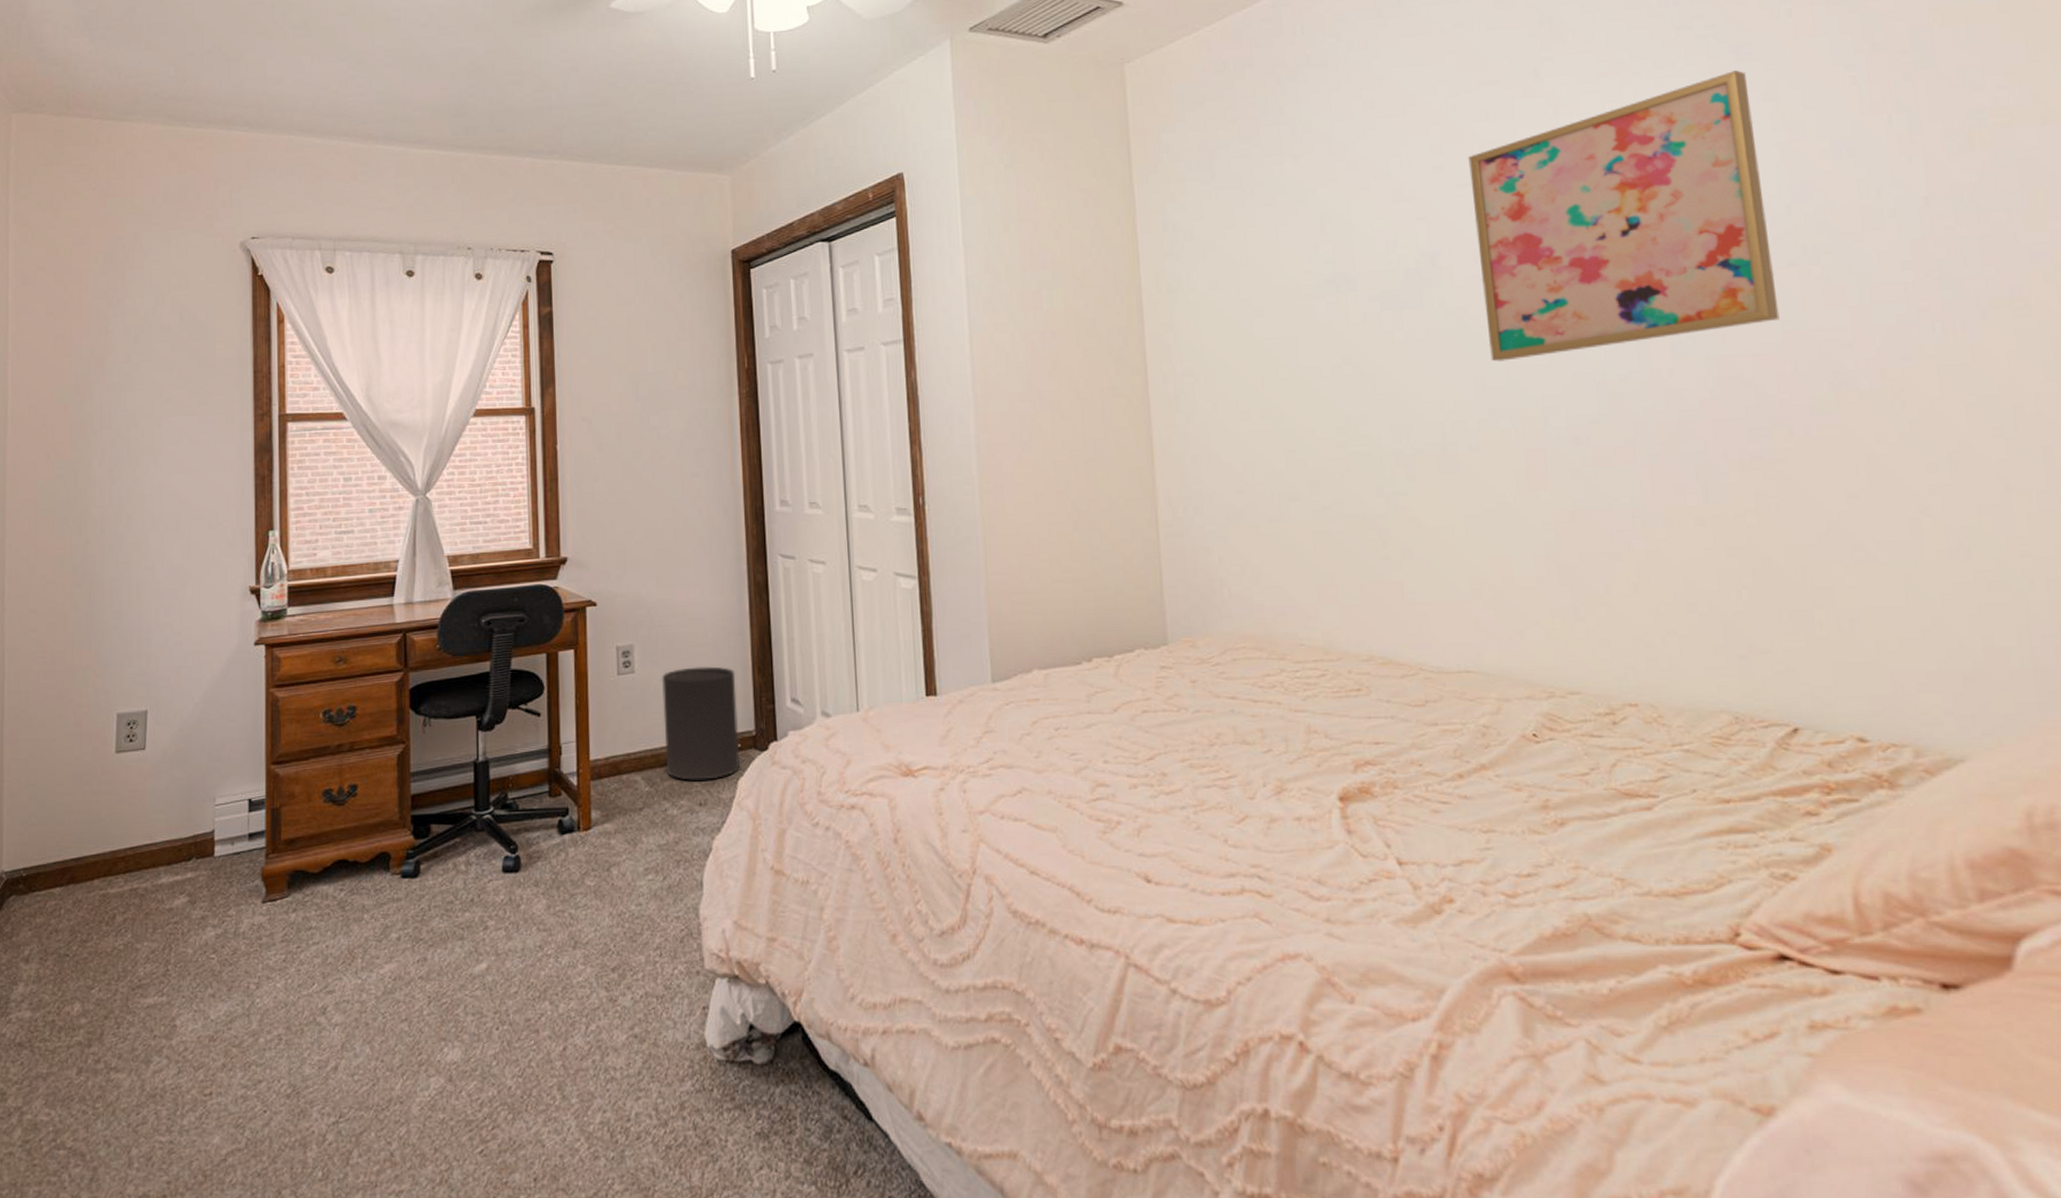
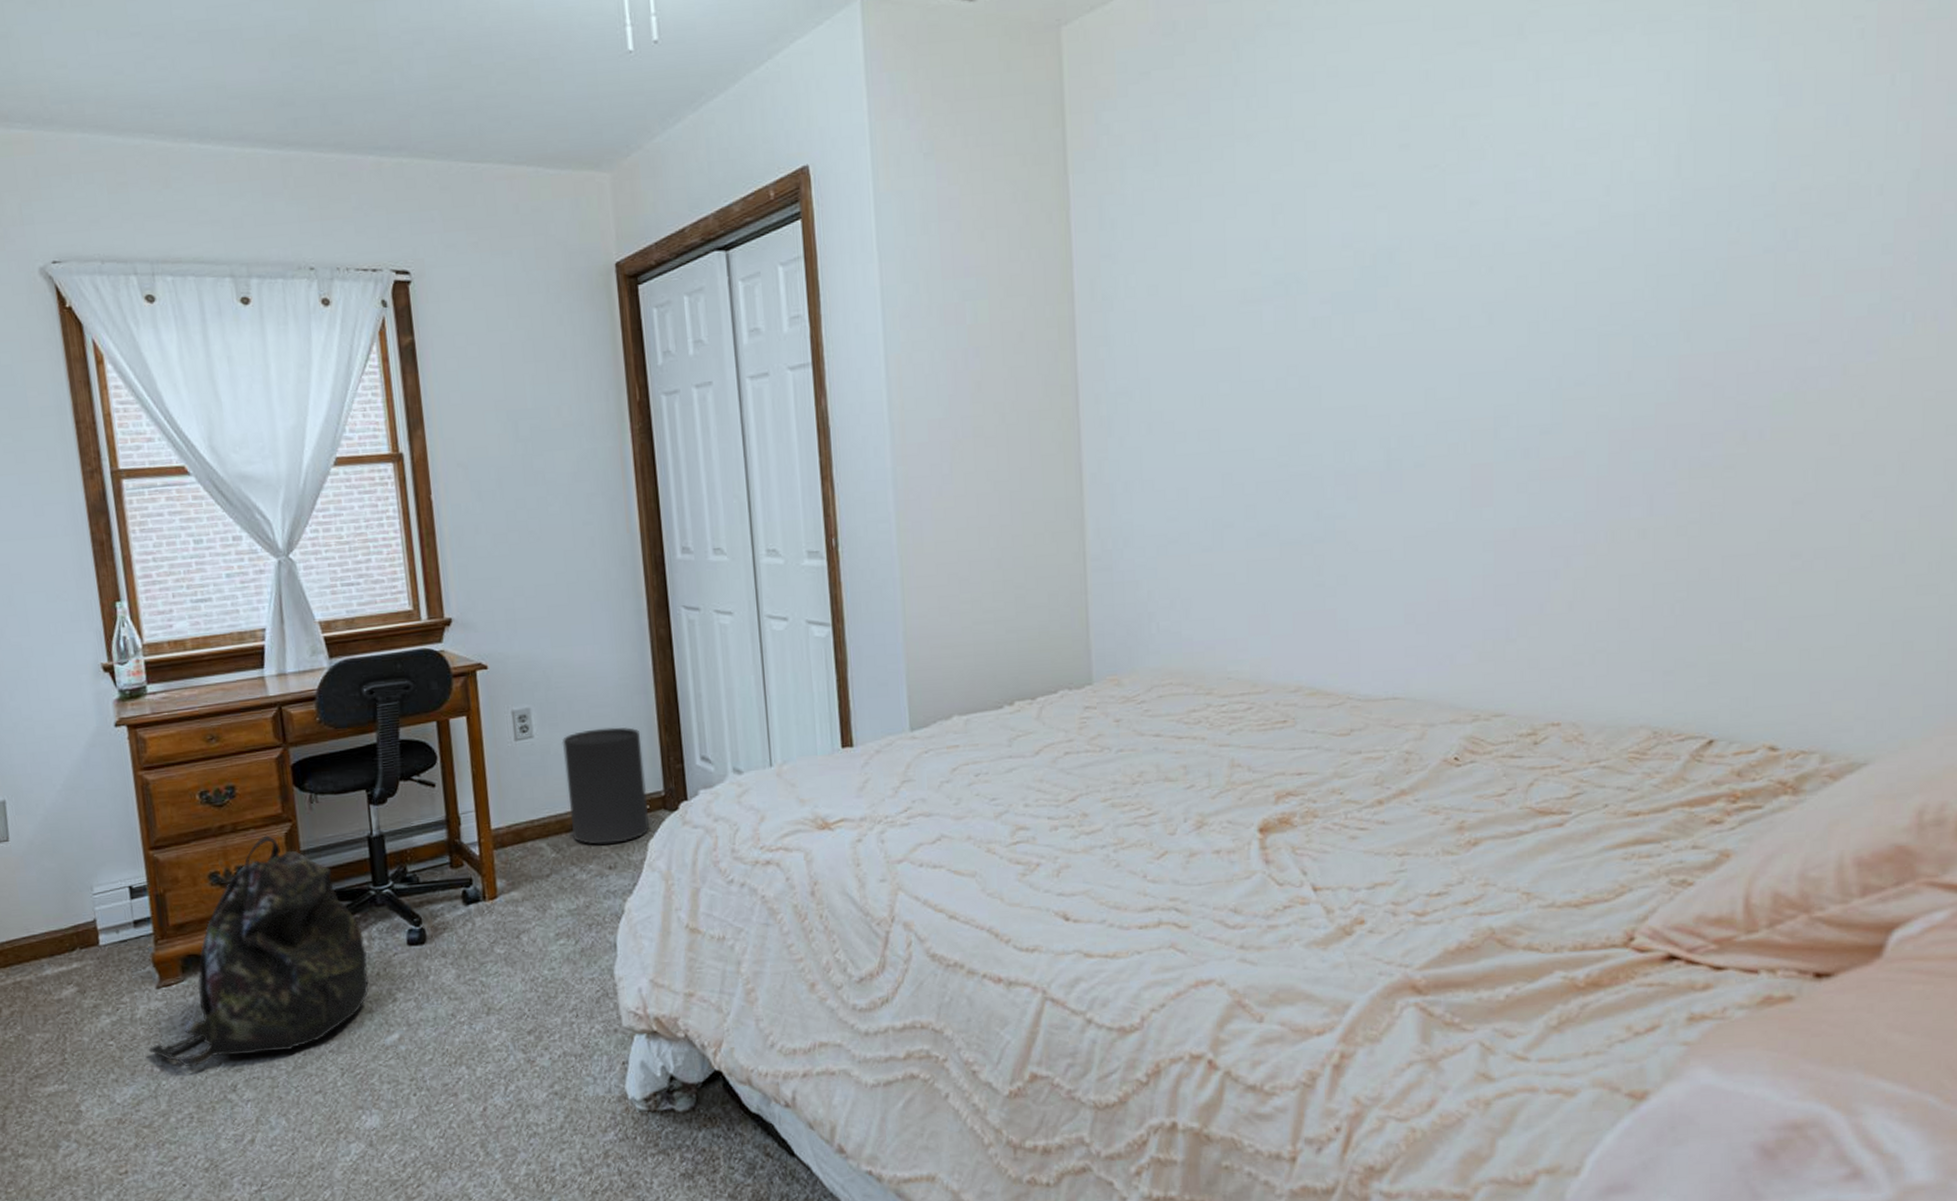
backpack: none [247,756,463,986] -> present [148,835,369,1067]
wall art: present [1468,70,1780,362] -> none [1438,24,1749,369]

